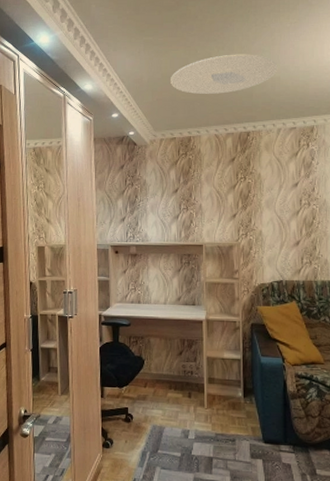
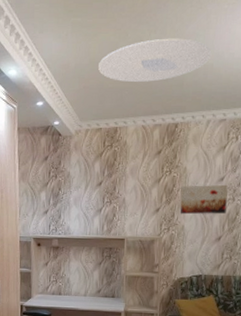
wall art: none [256,190,303,220] -> present [179,184,228,215]

